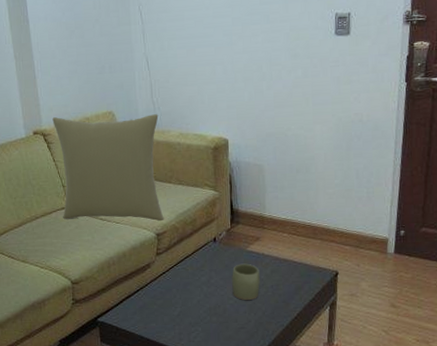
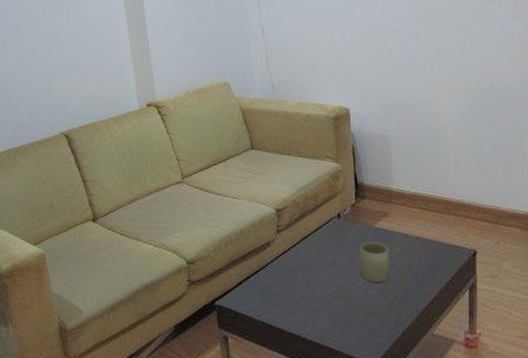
pillow: present [52,114,164,222] -> none [166,84,284,196]

